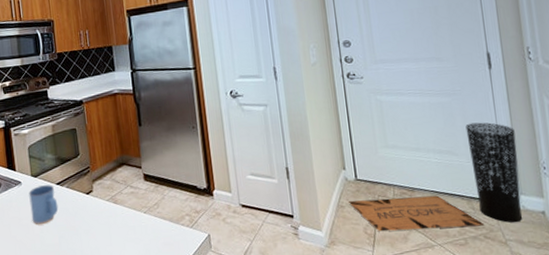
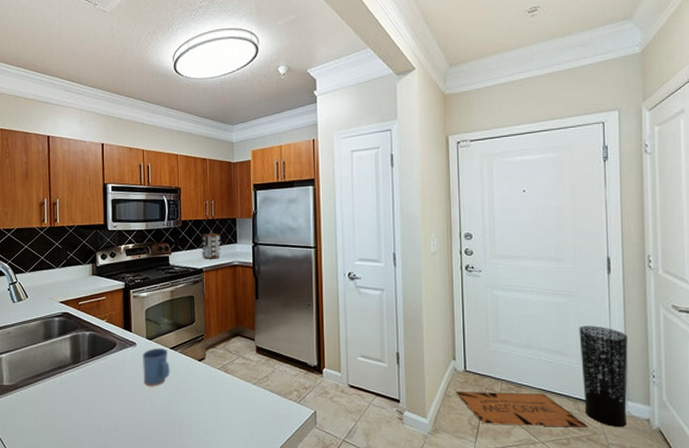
spice rack: none [78,60,100,90] -> present [201,230,221,259]

